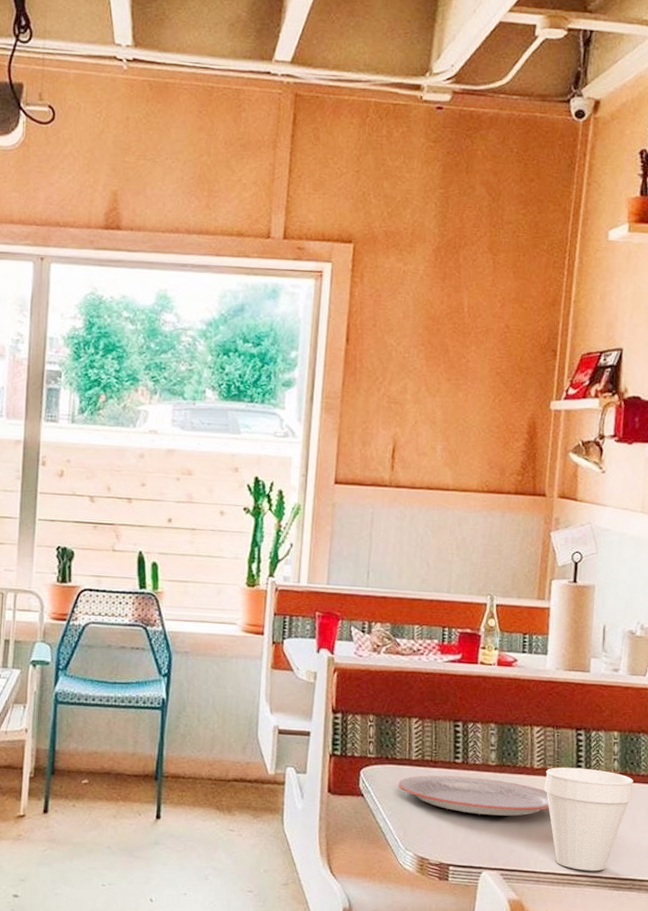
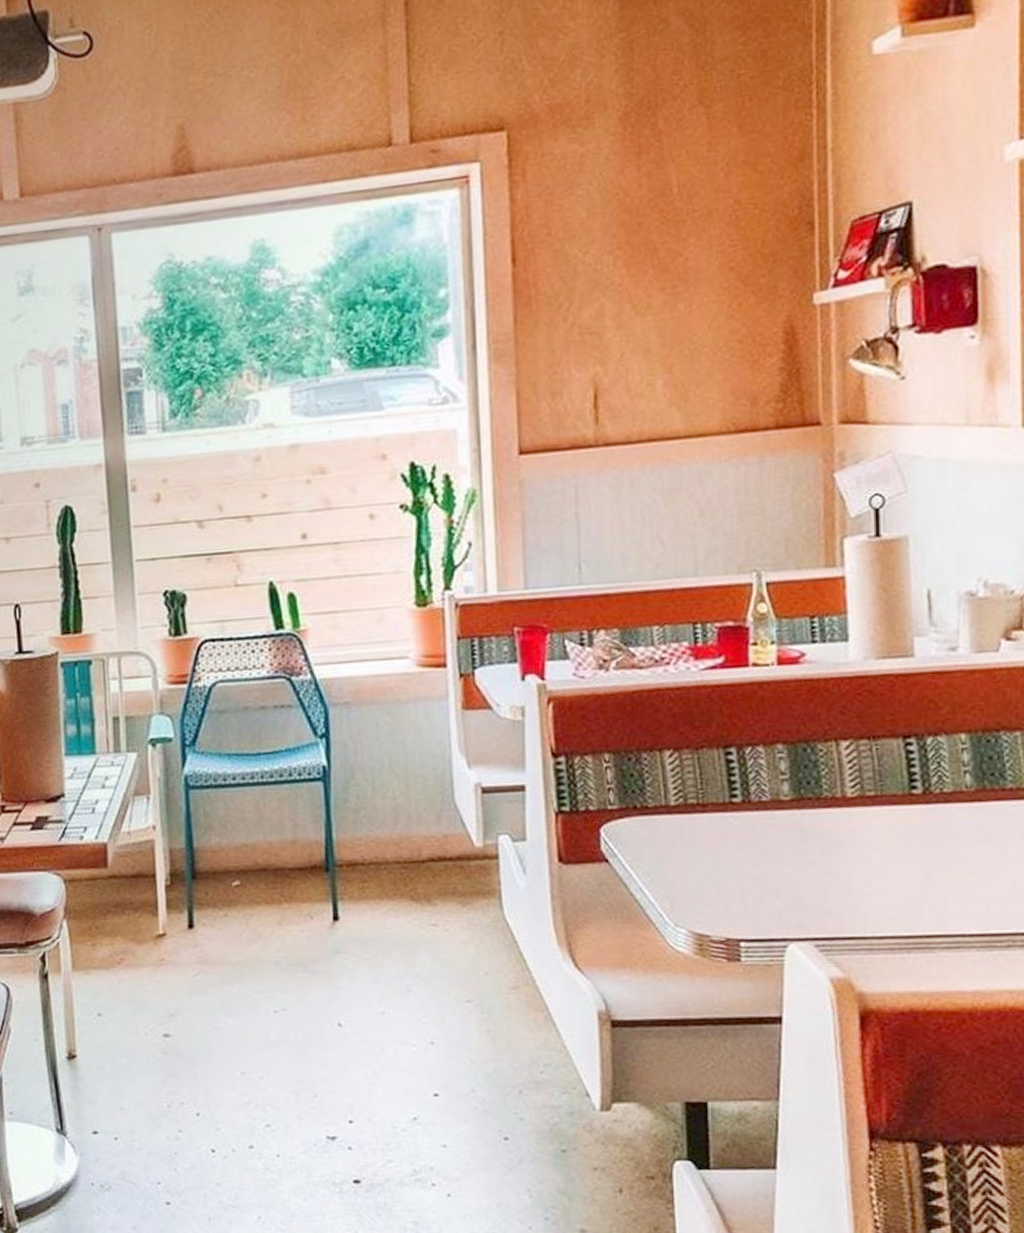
plate: present [398,775,550,816] -> none [654,819,875,869]
cup: present [544,767,634,871] -> none [865,788,998,929]

